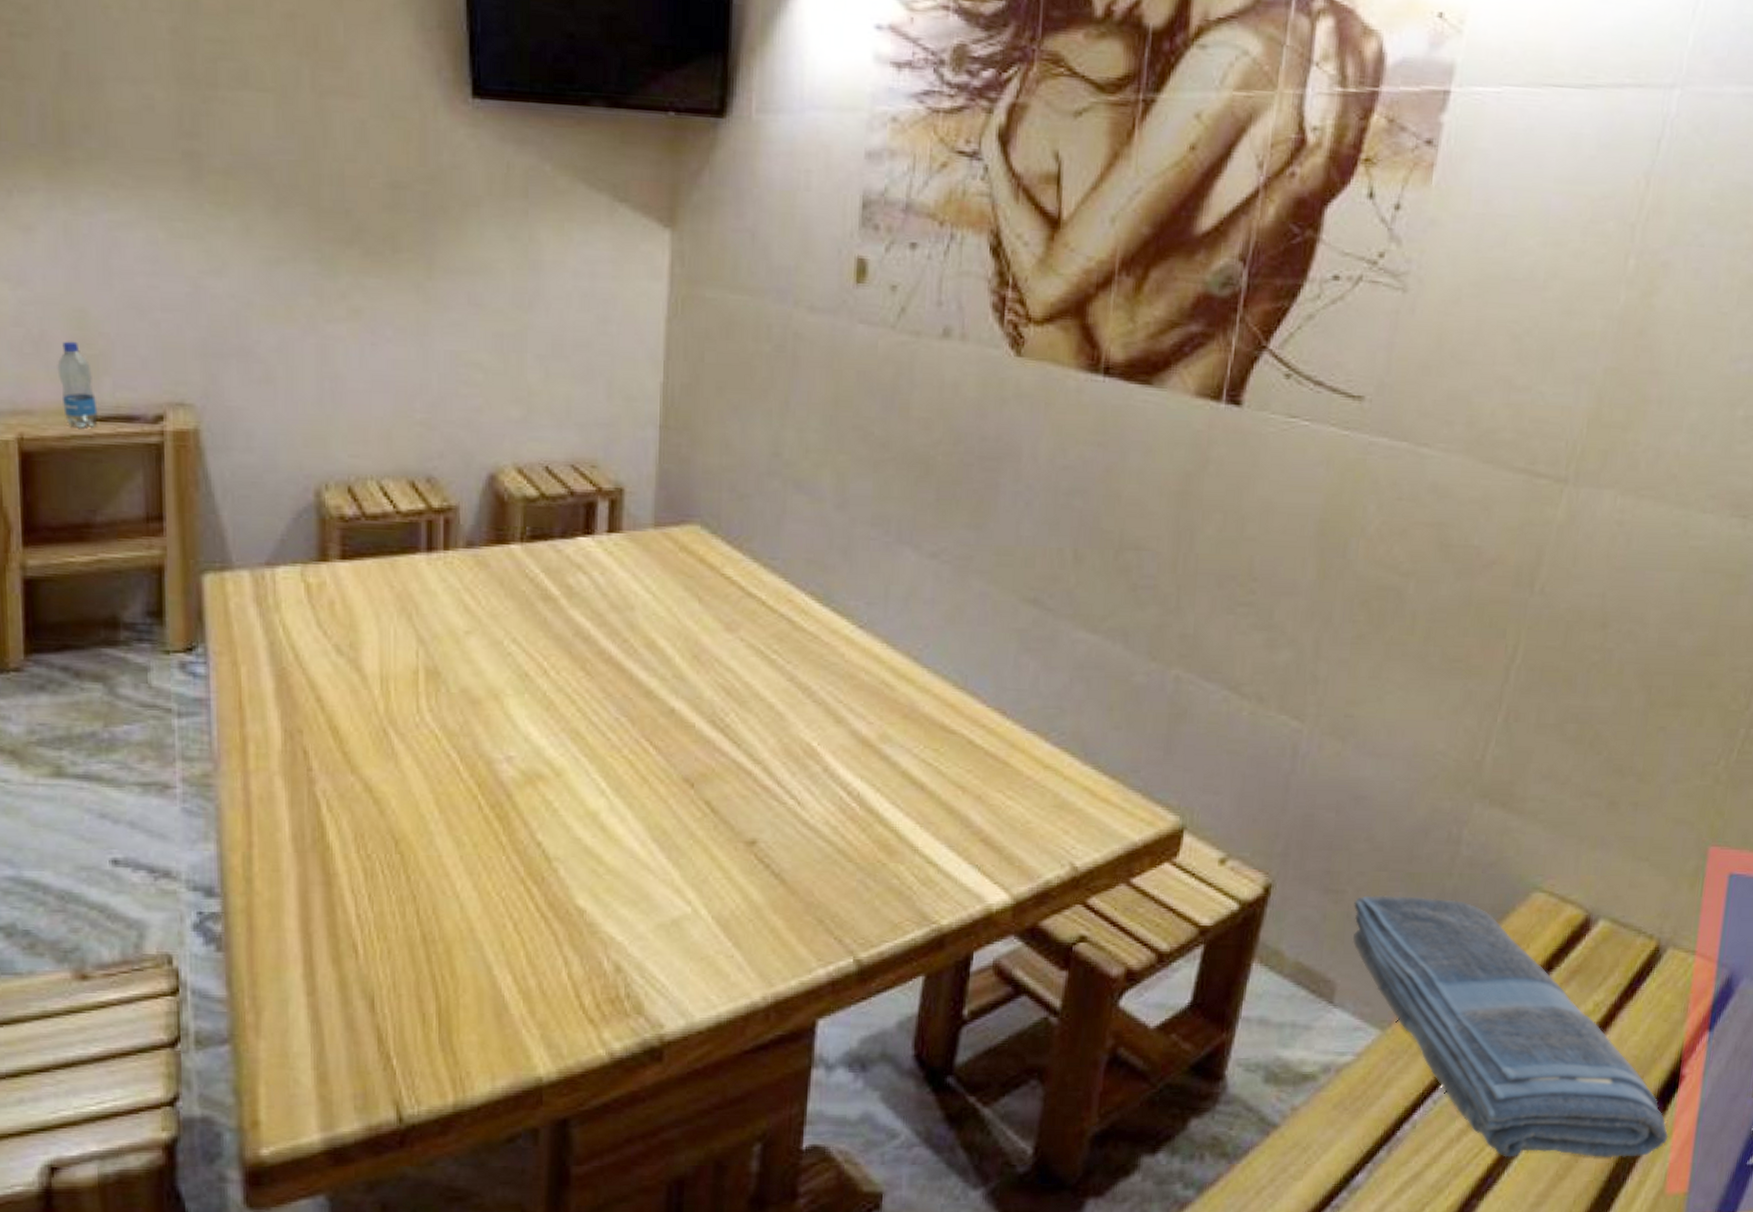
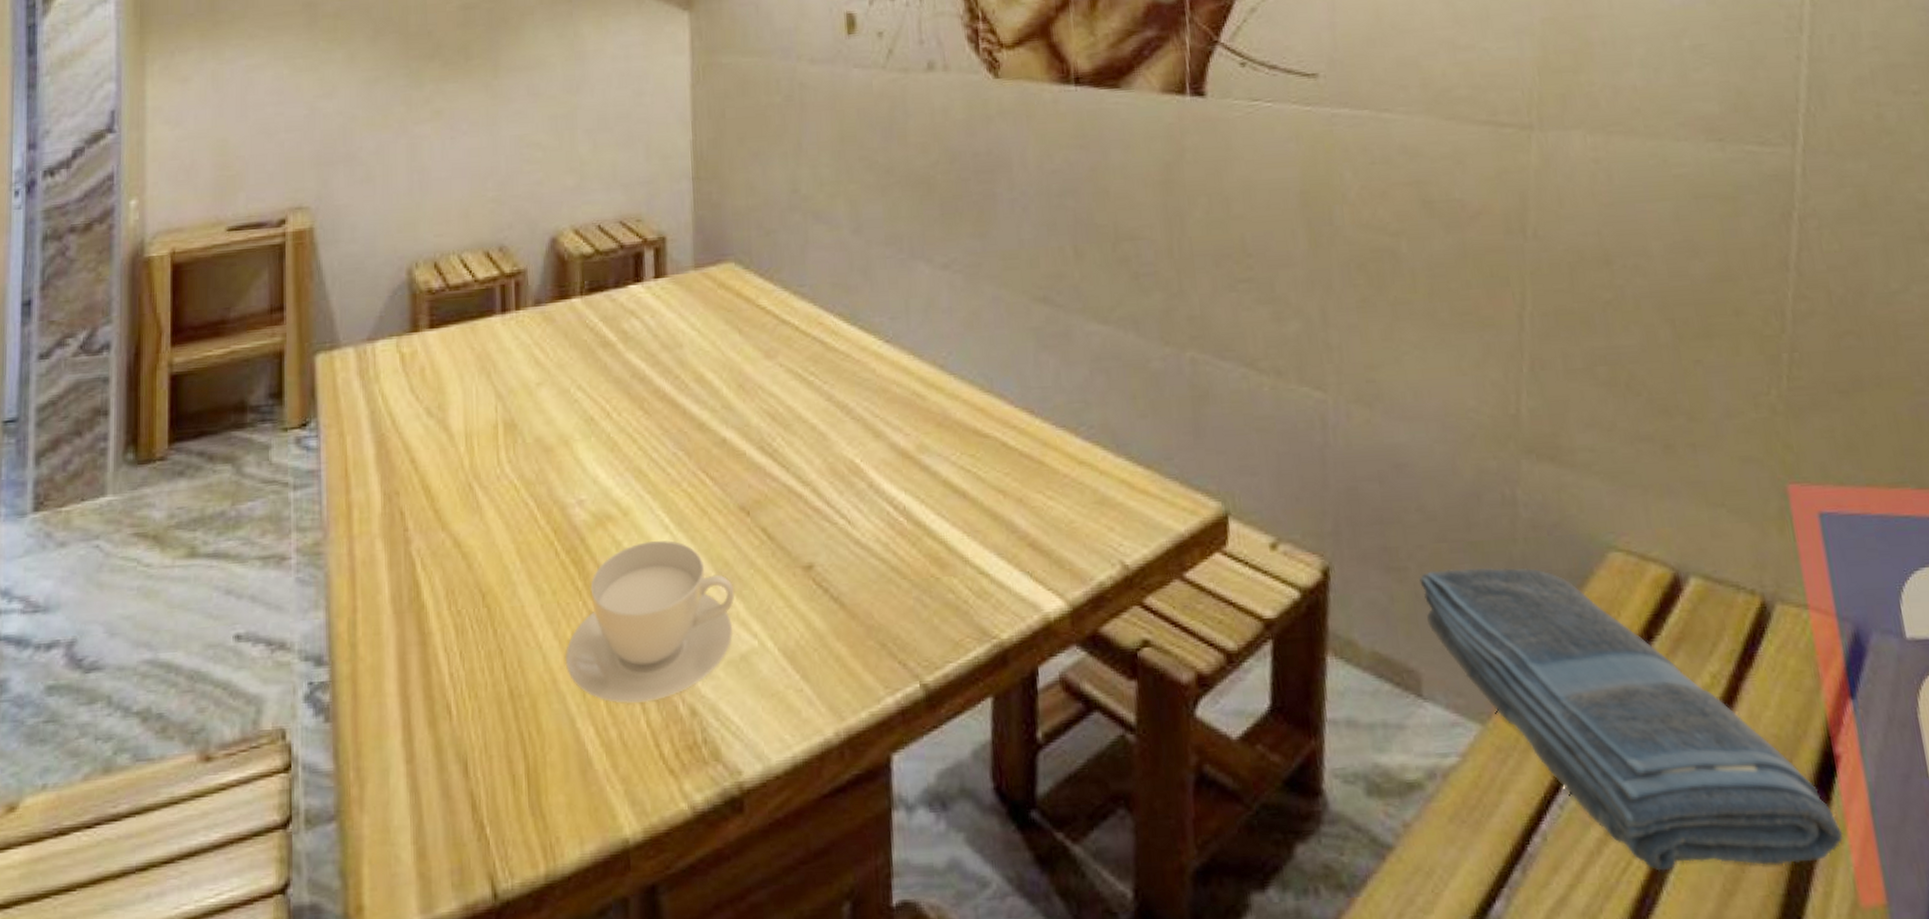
bottle: present [57,341,98,428] -> none [203,166,234,238]
teacup: none [484,804,671,957] -> present [565,540,735,704]

